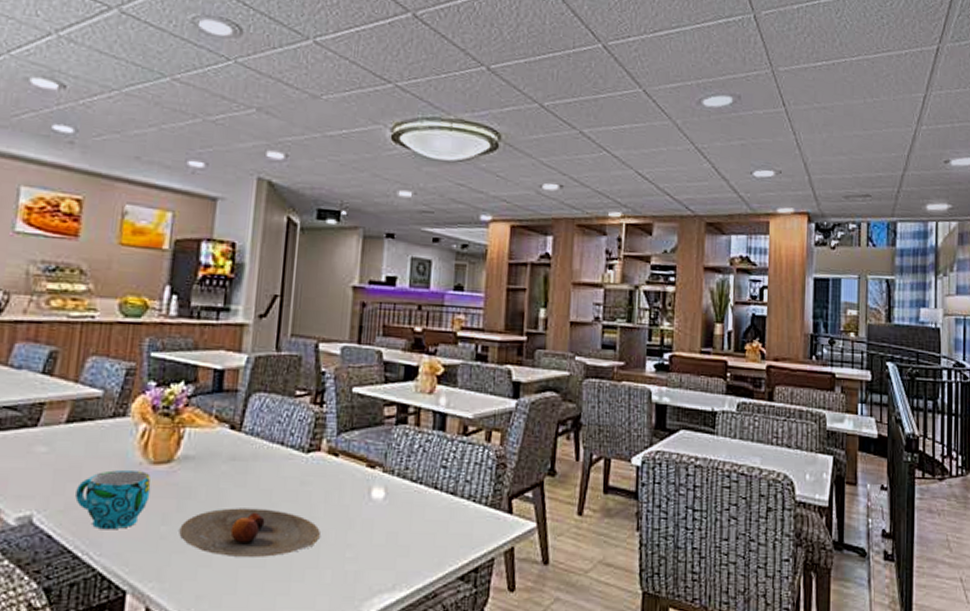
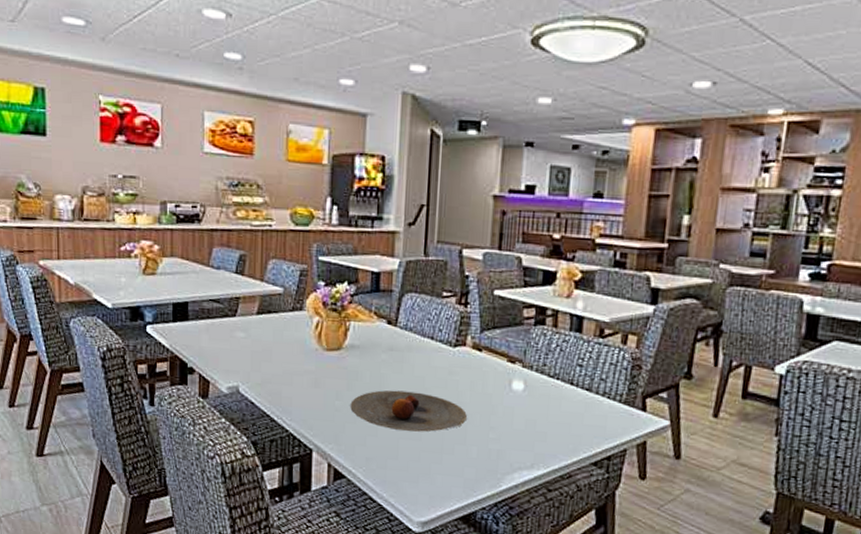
cup: present [75,470,151,530] -> none [269,354,326,402]

